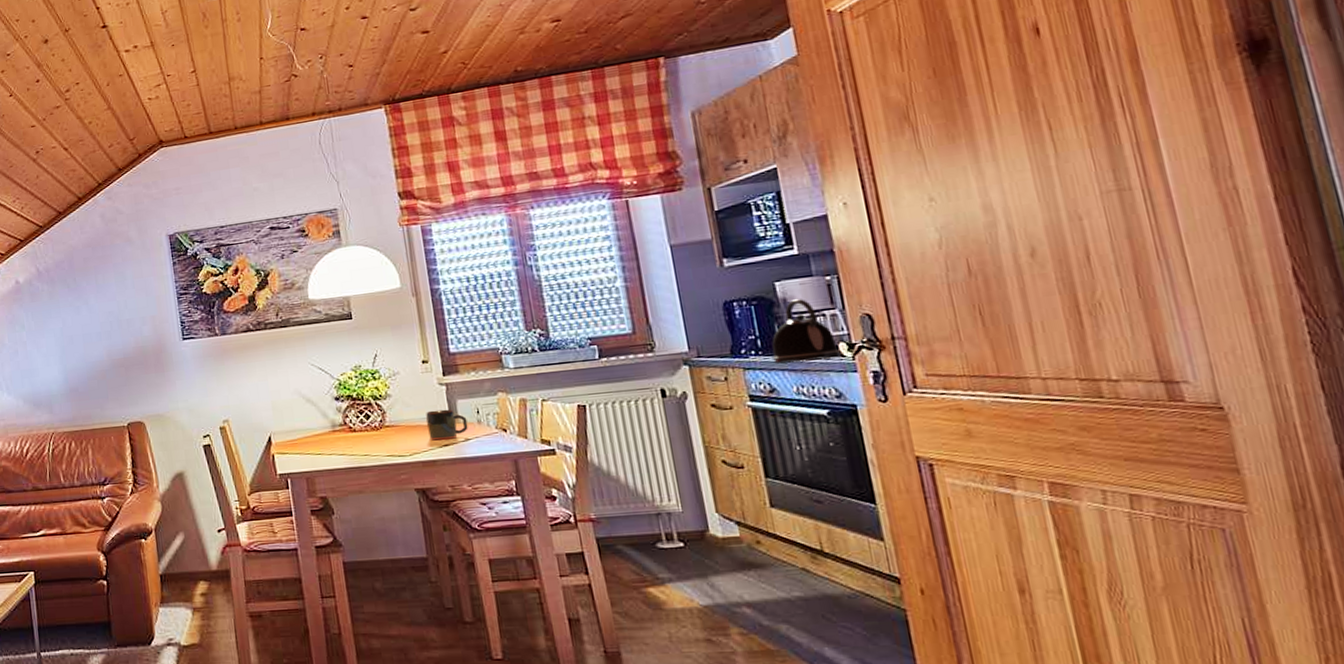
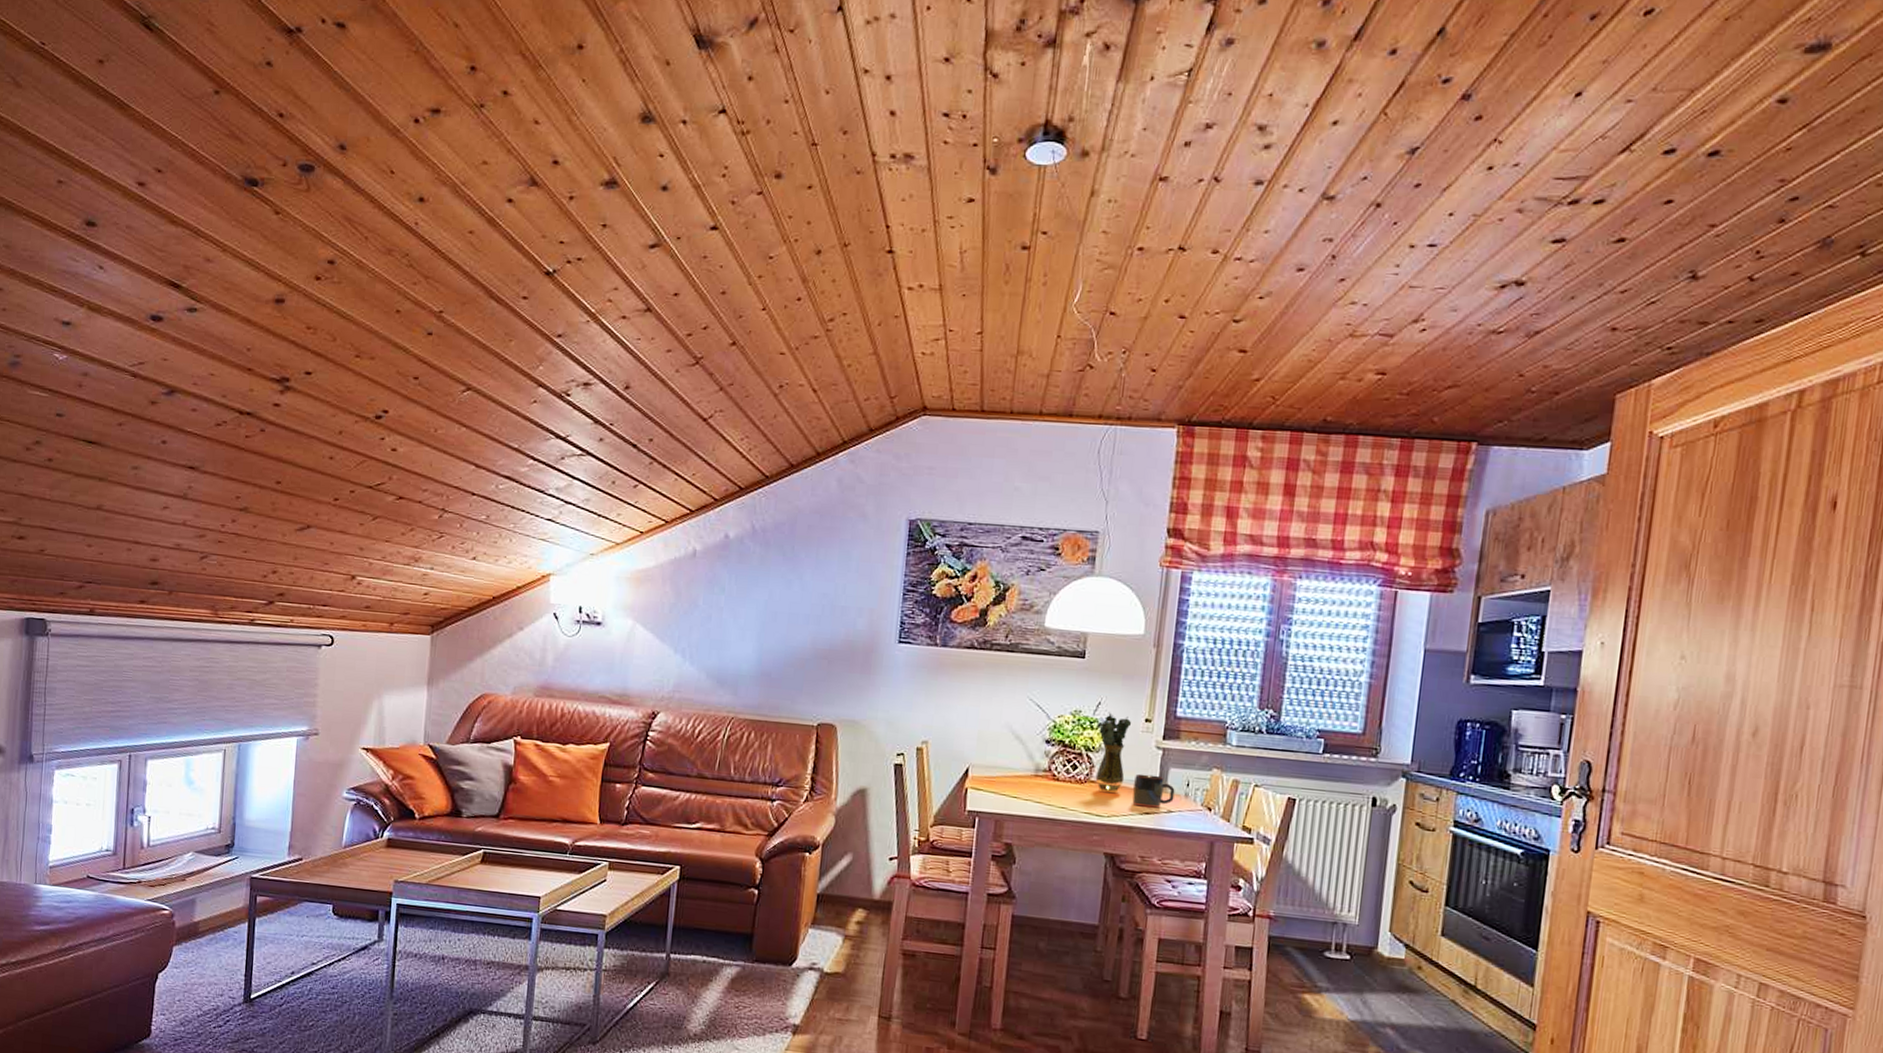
vase: none [378,361,417,434] -> present [1095,712,1132,794]
kettle: present [772,298,841,364] -> none [1487,731,1553,800]

